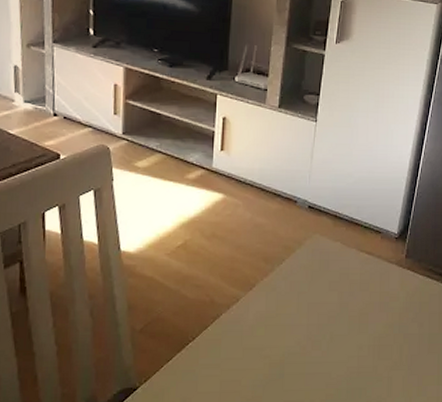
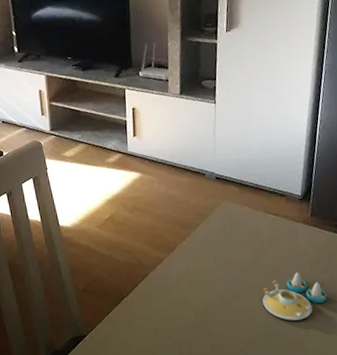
salt and pepper shaker set: none [346,320,414,375] -> present [263,272,327,321]

